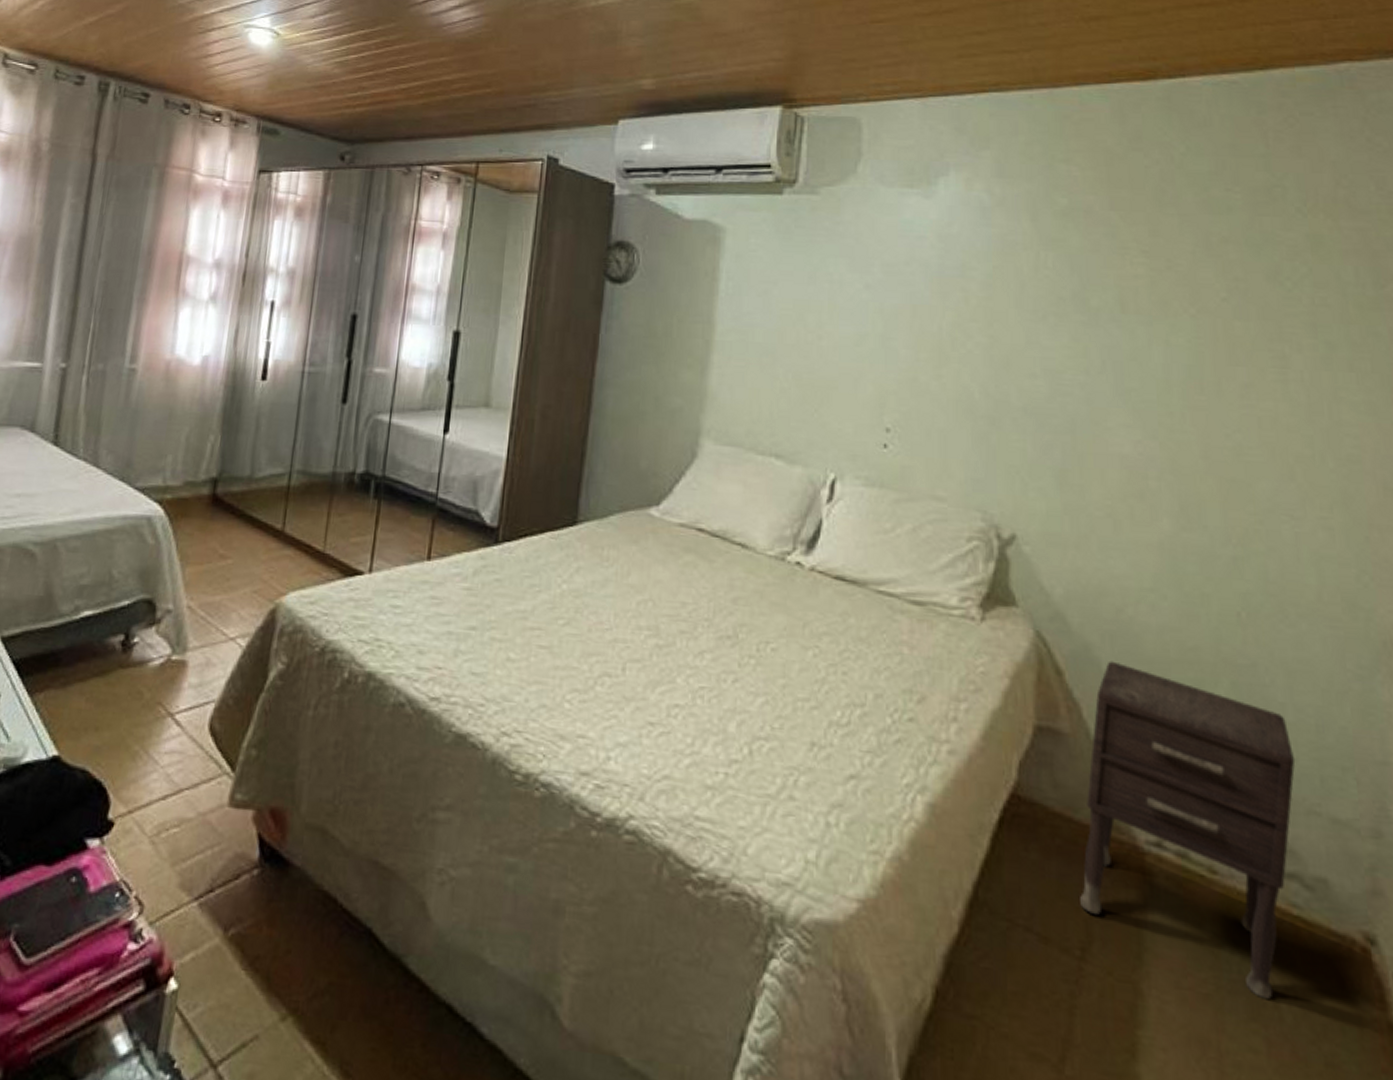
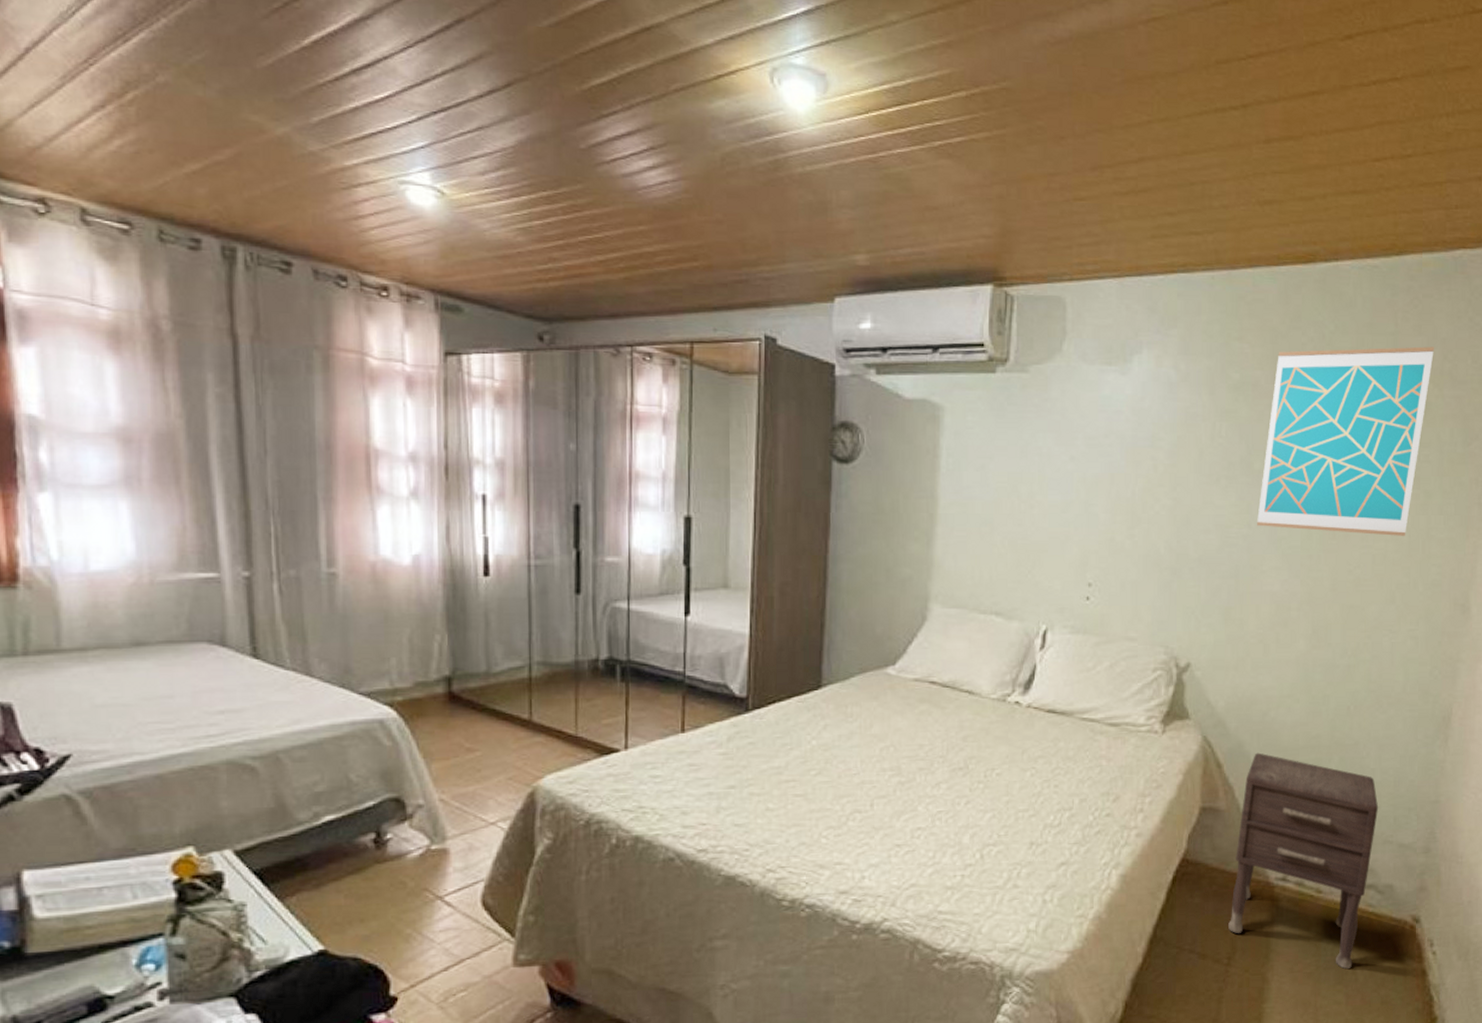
wall art: none [1097,170,1323,396] -> present [1257,346,1435,536]

